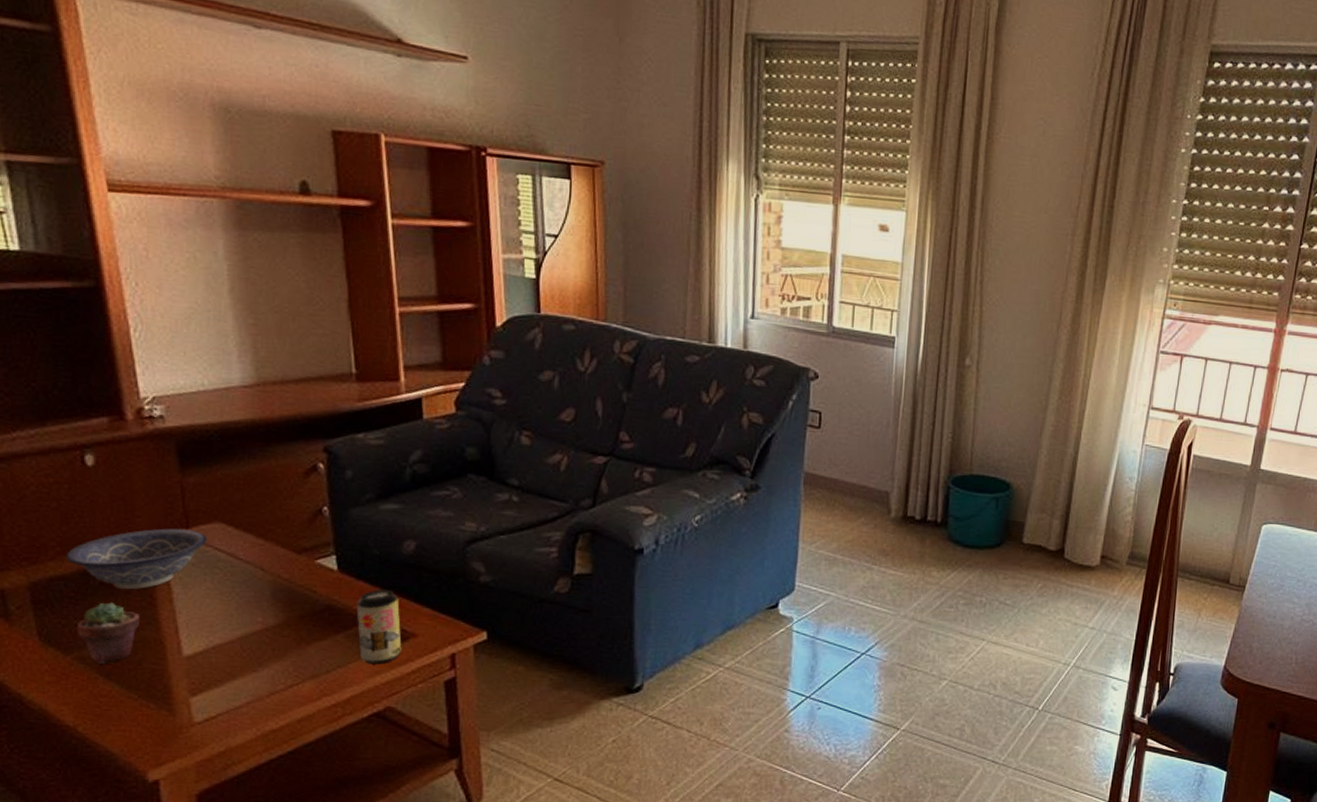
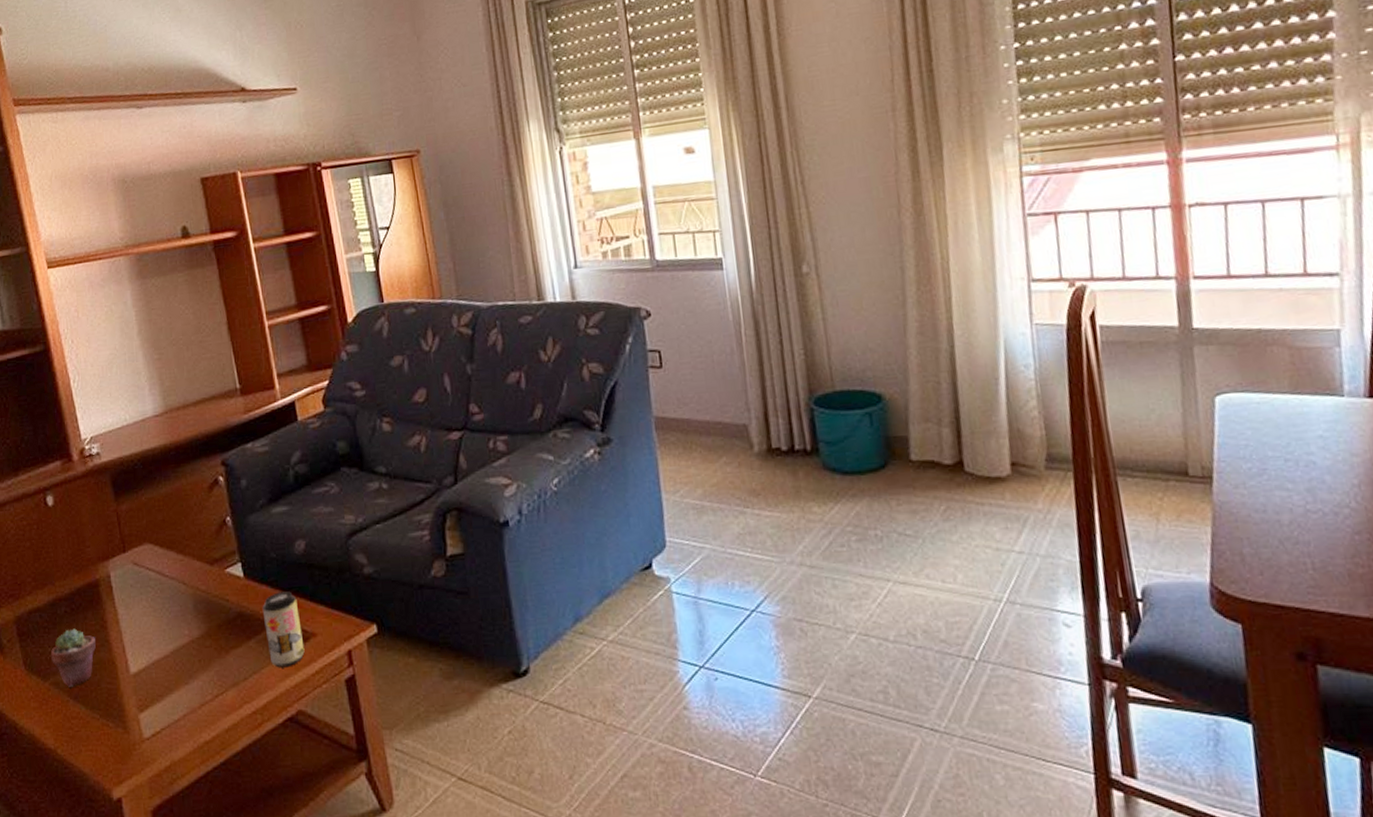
decorative bowl: present [65,528,208,590] -> none [39,553,141,616]

